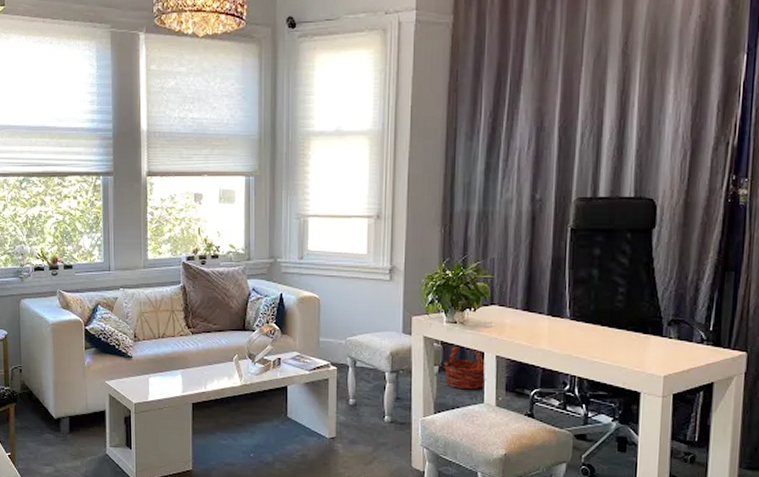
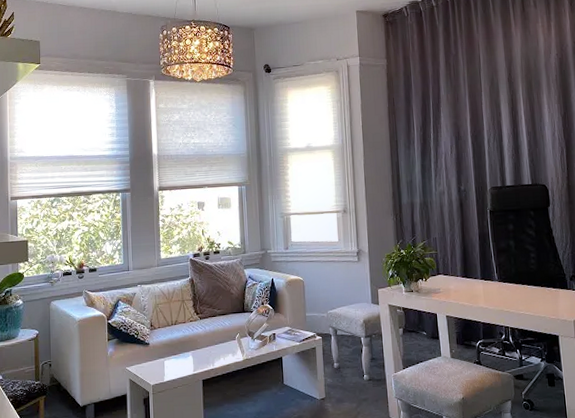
basket: present [444,345,487,390] -> none [407,310,441,346]

